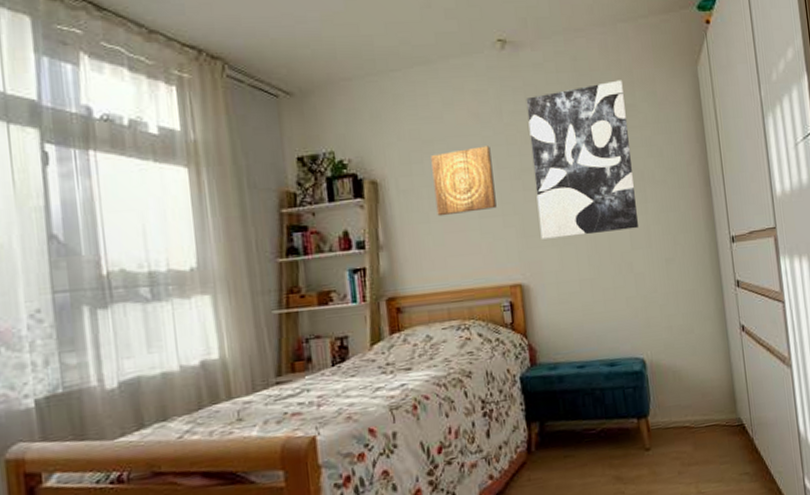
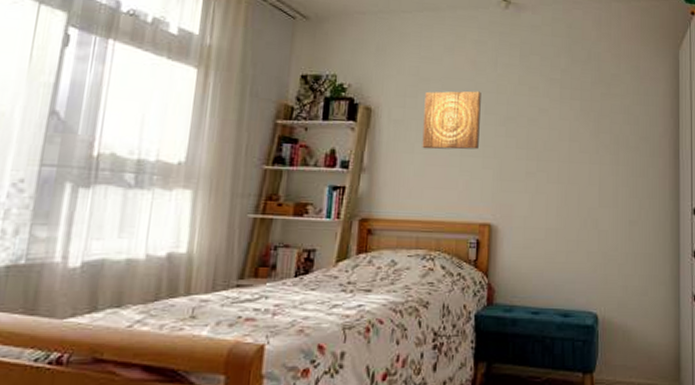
wall art: present [526,80,638,240] -> none [515,51,610,188]

